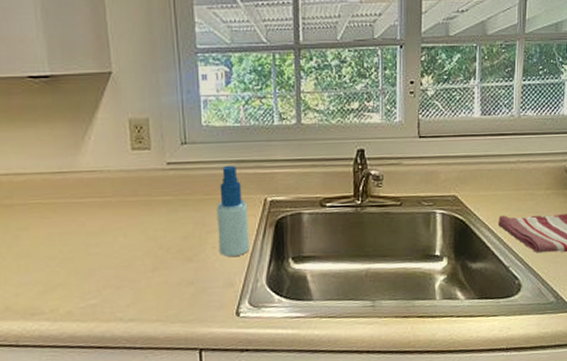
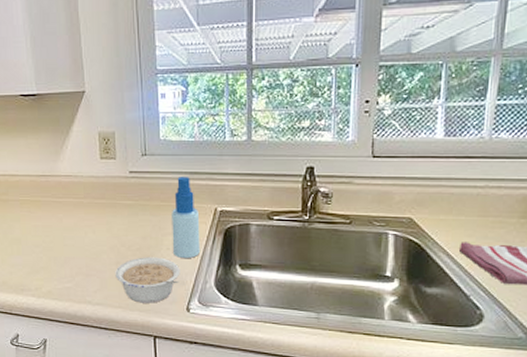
legume: none [152,258,228,313] -> present [115,257,180,303]

